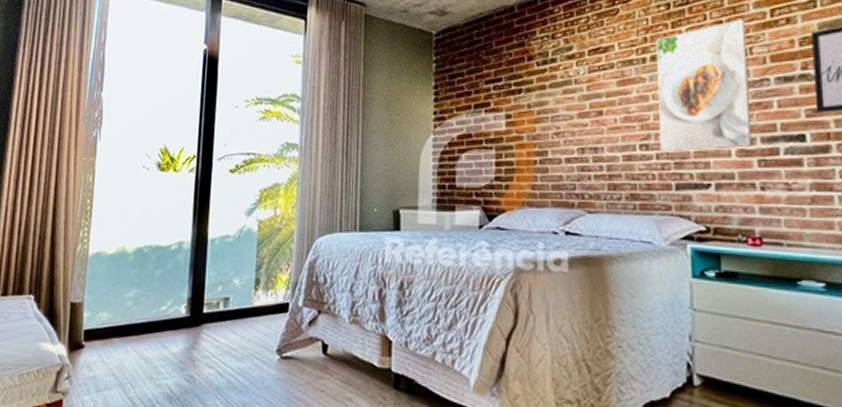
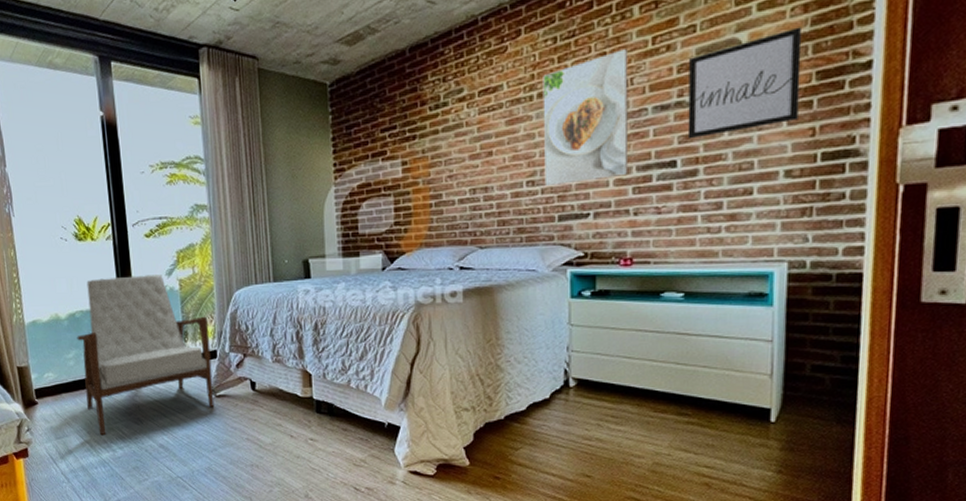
armchair: none [138,212,284,393] -> present [77,274,215,436]

